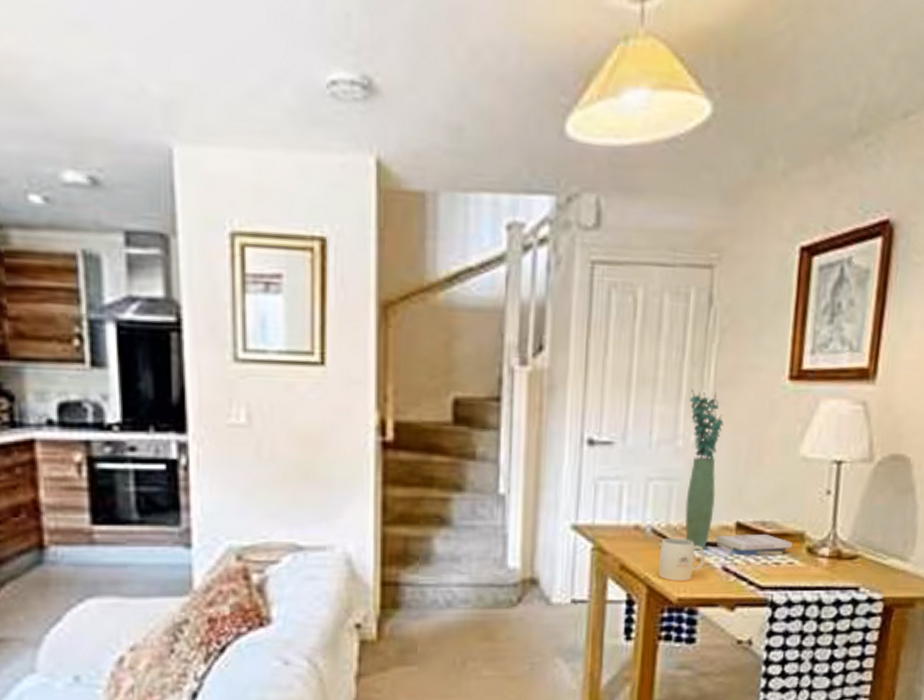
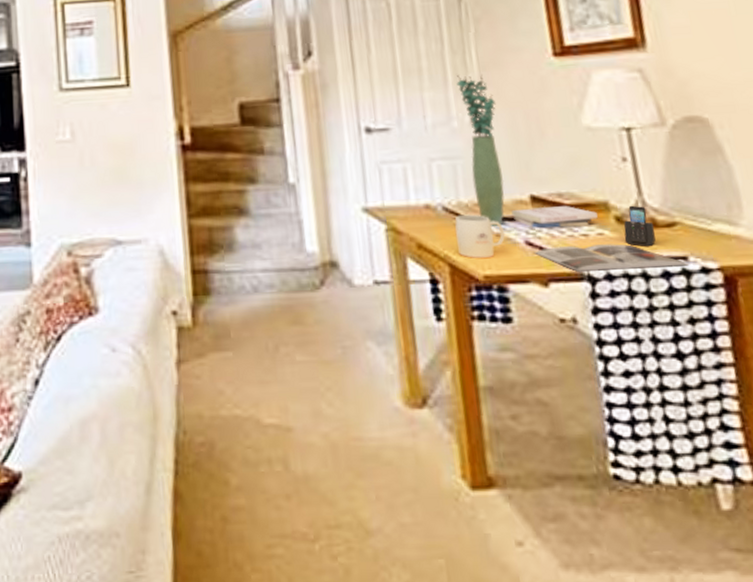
magazine: none [728,573,859,598] -> present [533,244,690,272]
cordless phone: none [810,537,839,578] -> present [623,205,656,248]

